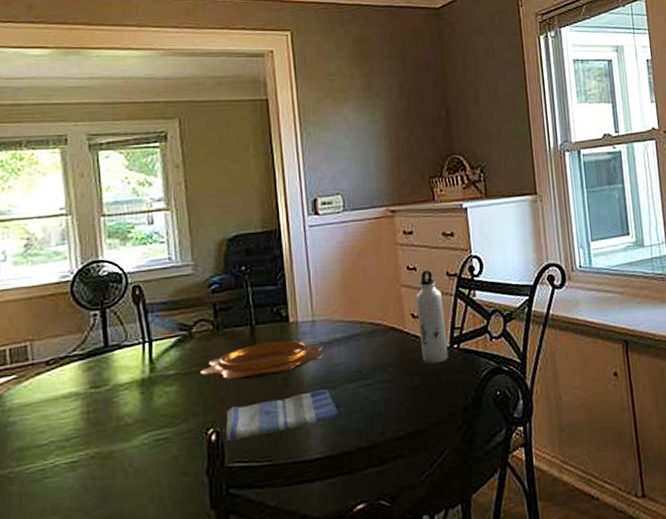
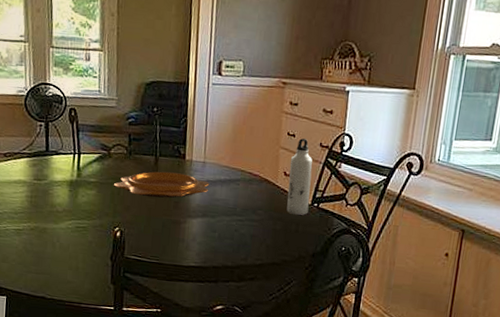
dish towel: present [225,390,339,441] -> none [127,215,213,241]

